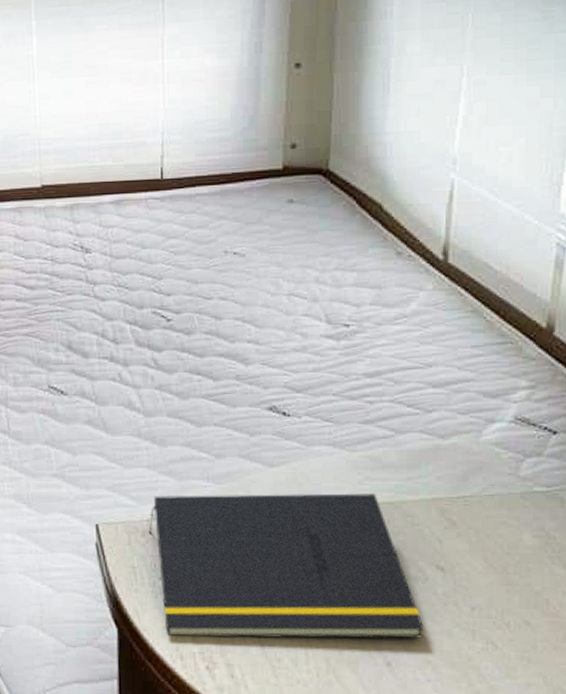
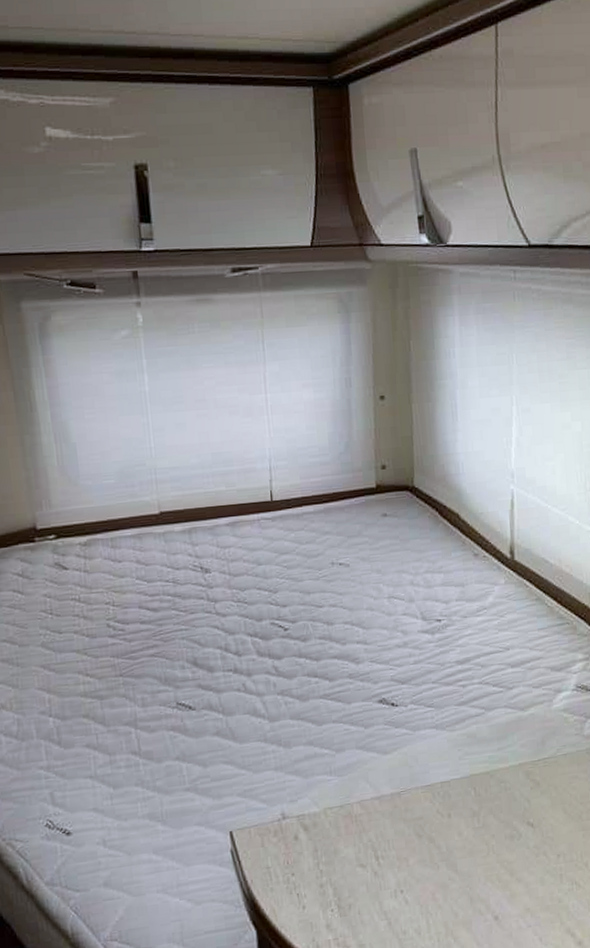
notepad: present [148,493,424,639] -> none [279,766,522,929]

